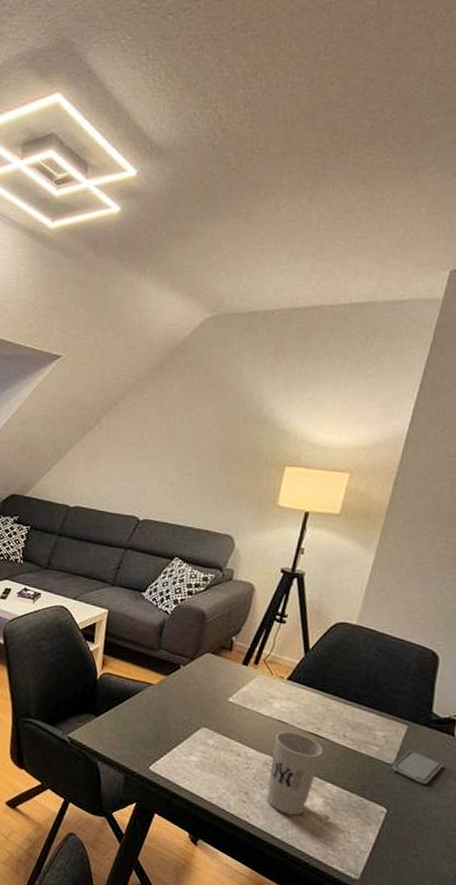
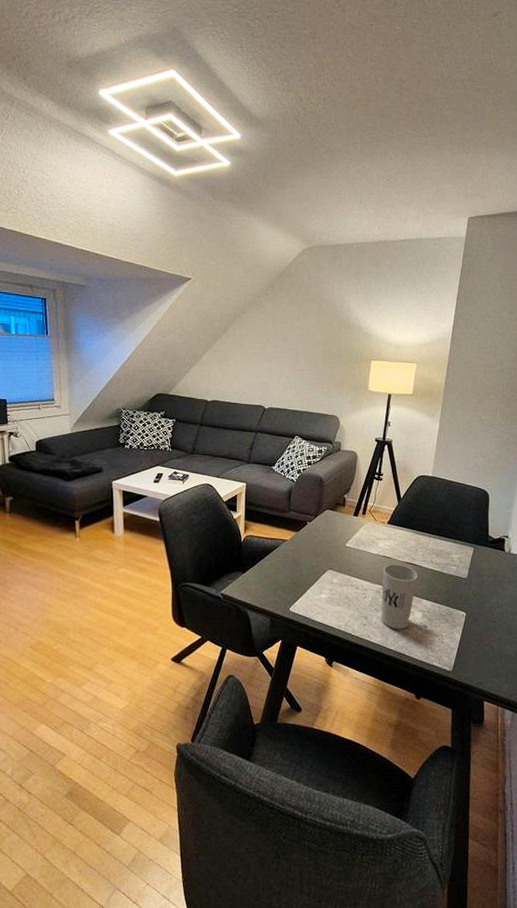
smartphone: present [392,750,443,785] -> none [466,565,499,590]

